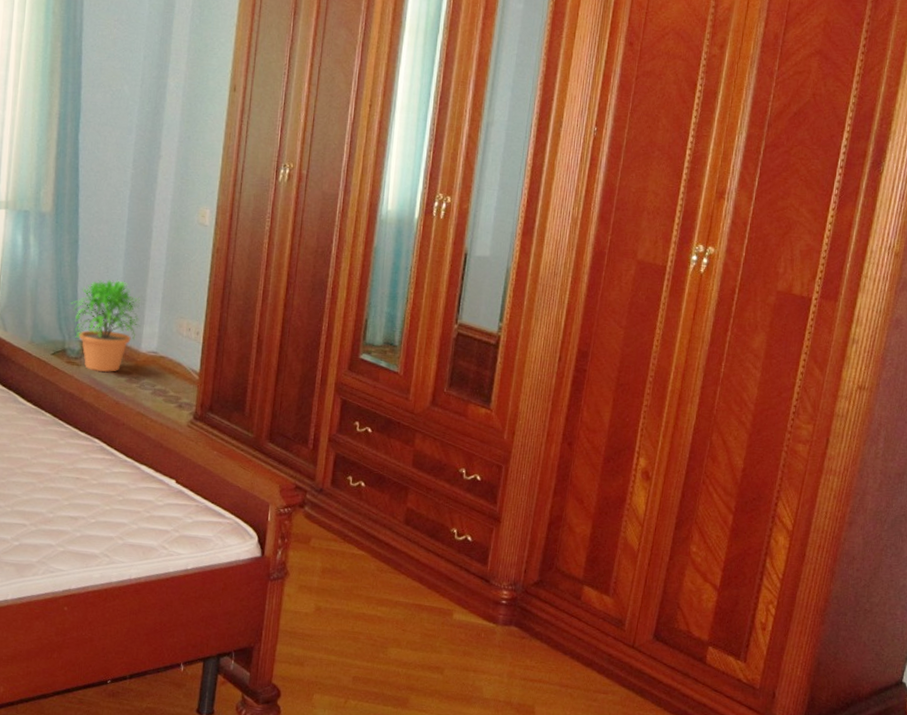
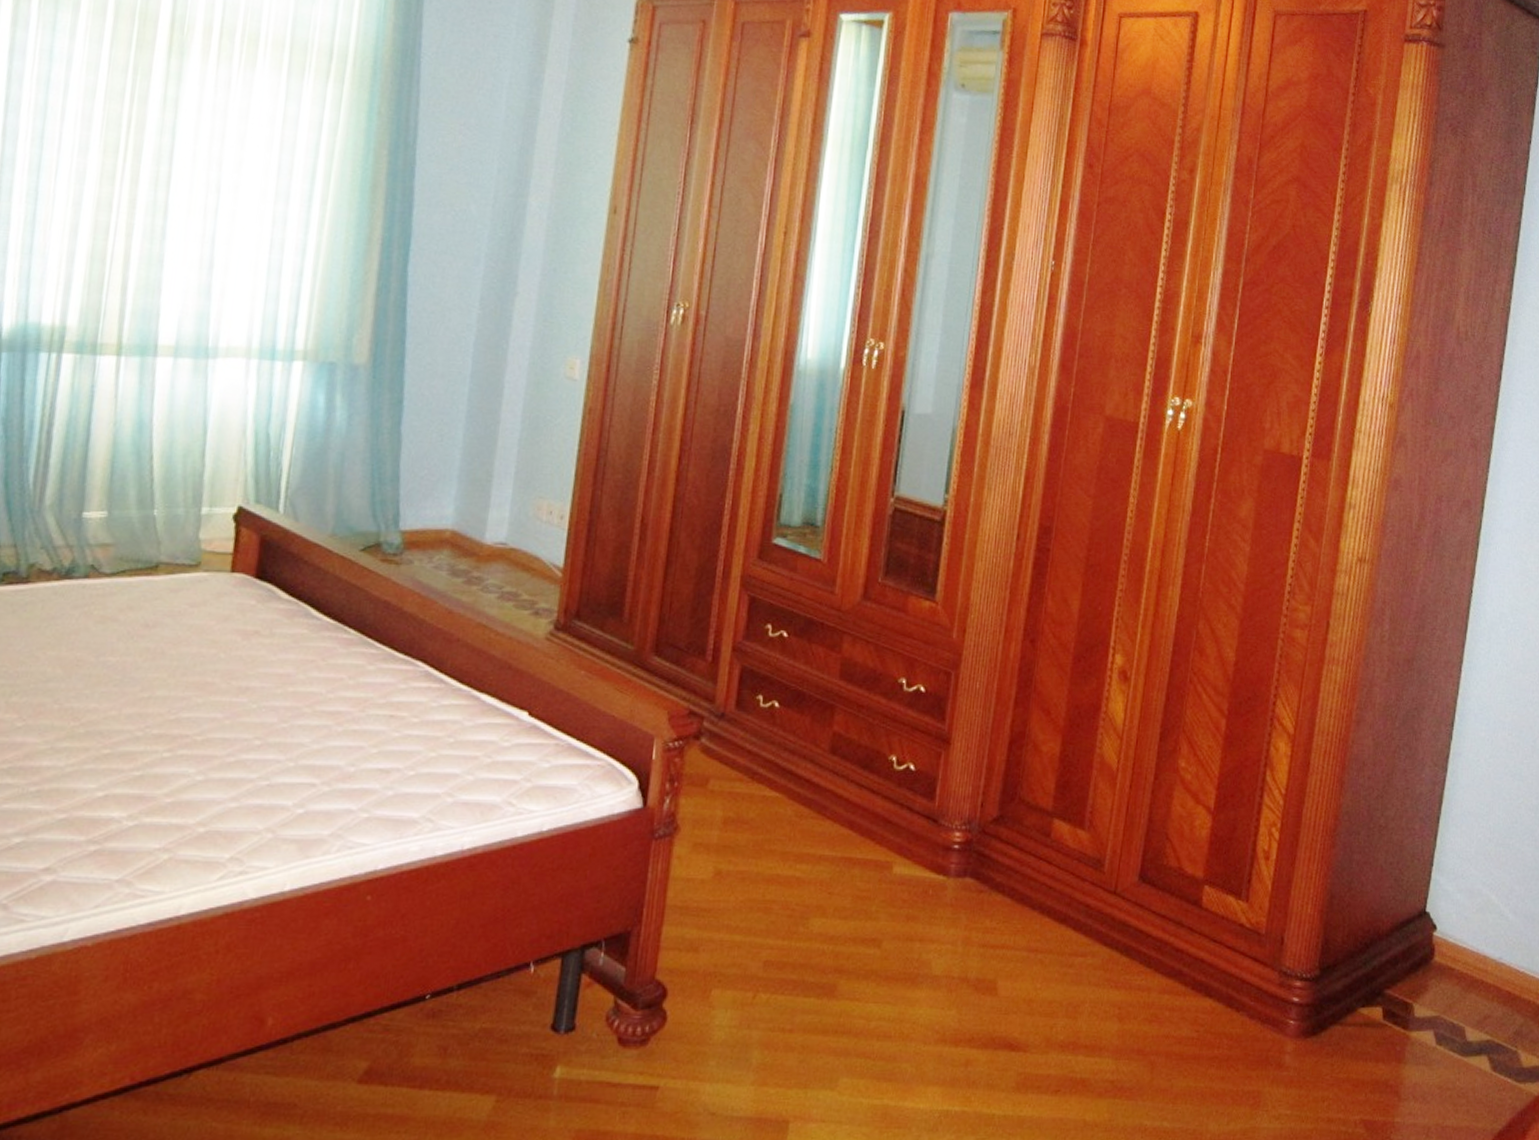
potted plant: present [71,279,140,373] -> none [390,449,485,573]

